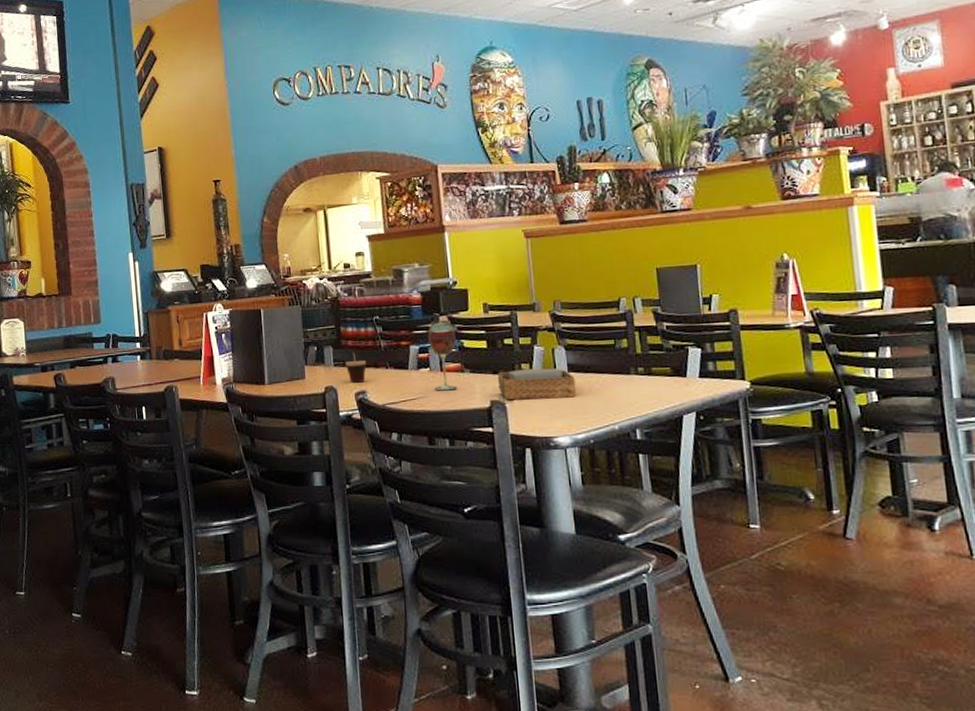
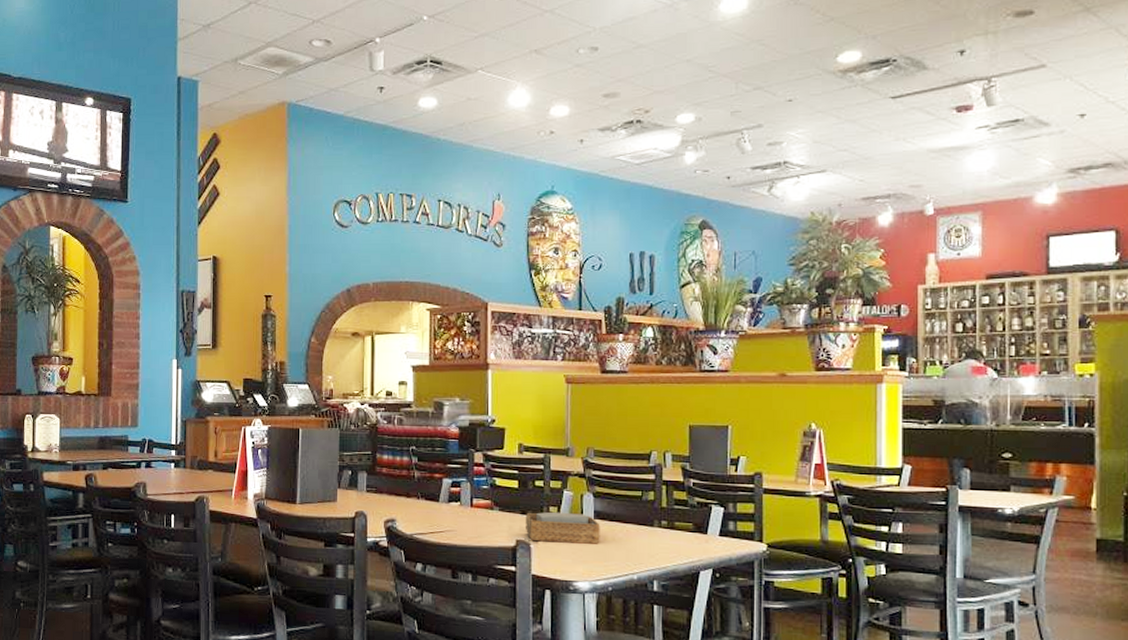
cup: present [345,350,366,383] -> none [378,478,398,510]
wineglass: present [428,320,458,391] -> none [462,456,489,527]

